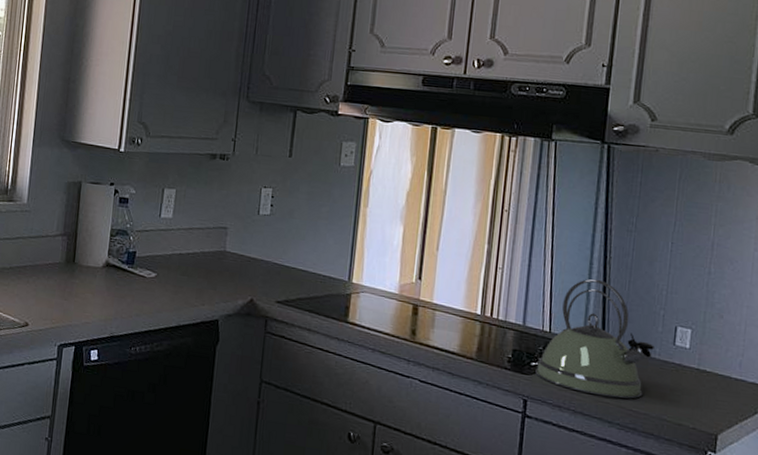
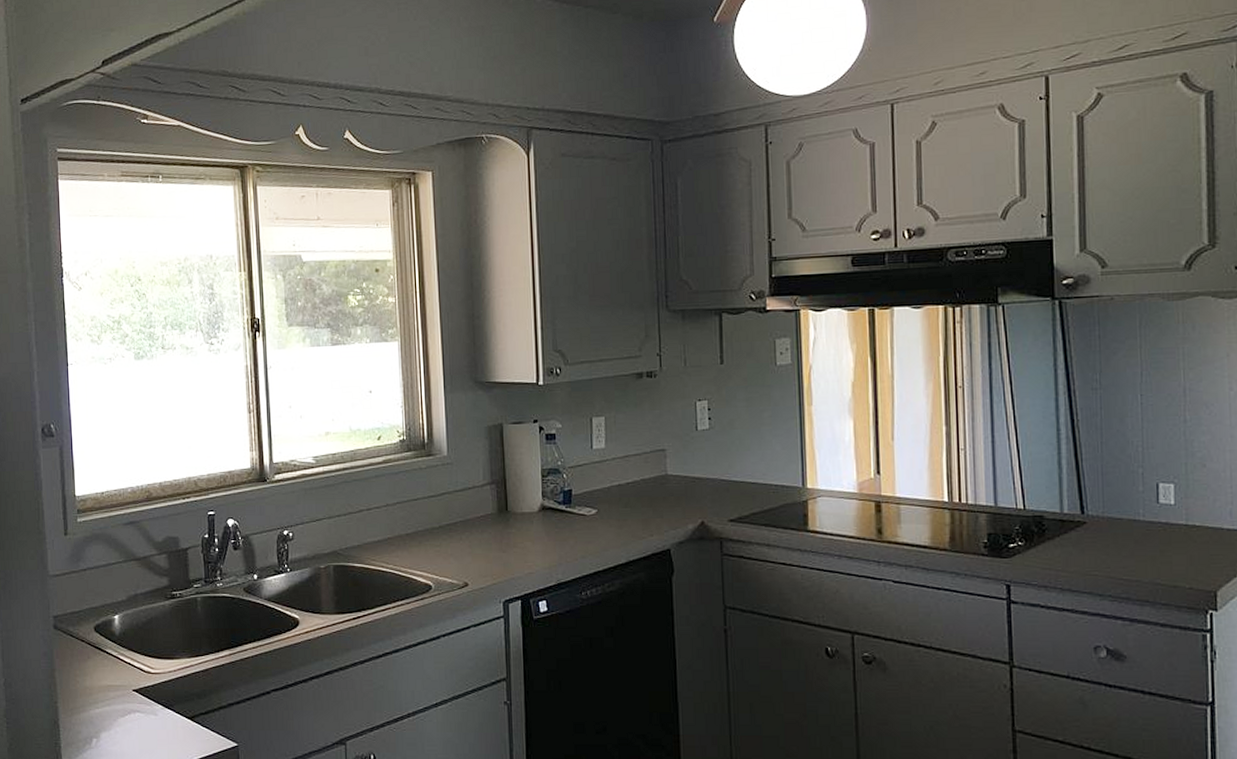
kettle: present [535,278,654,399] -> none [1015,445,1137,569]

